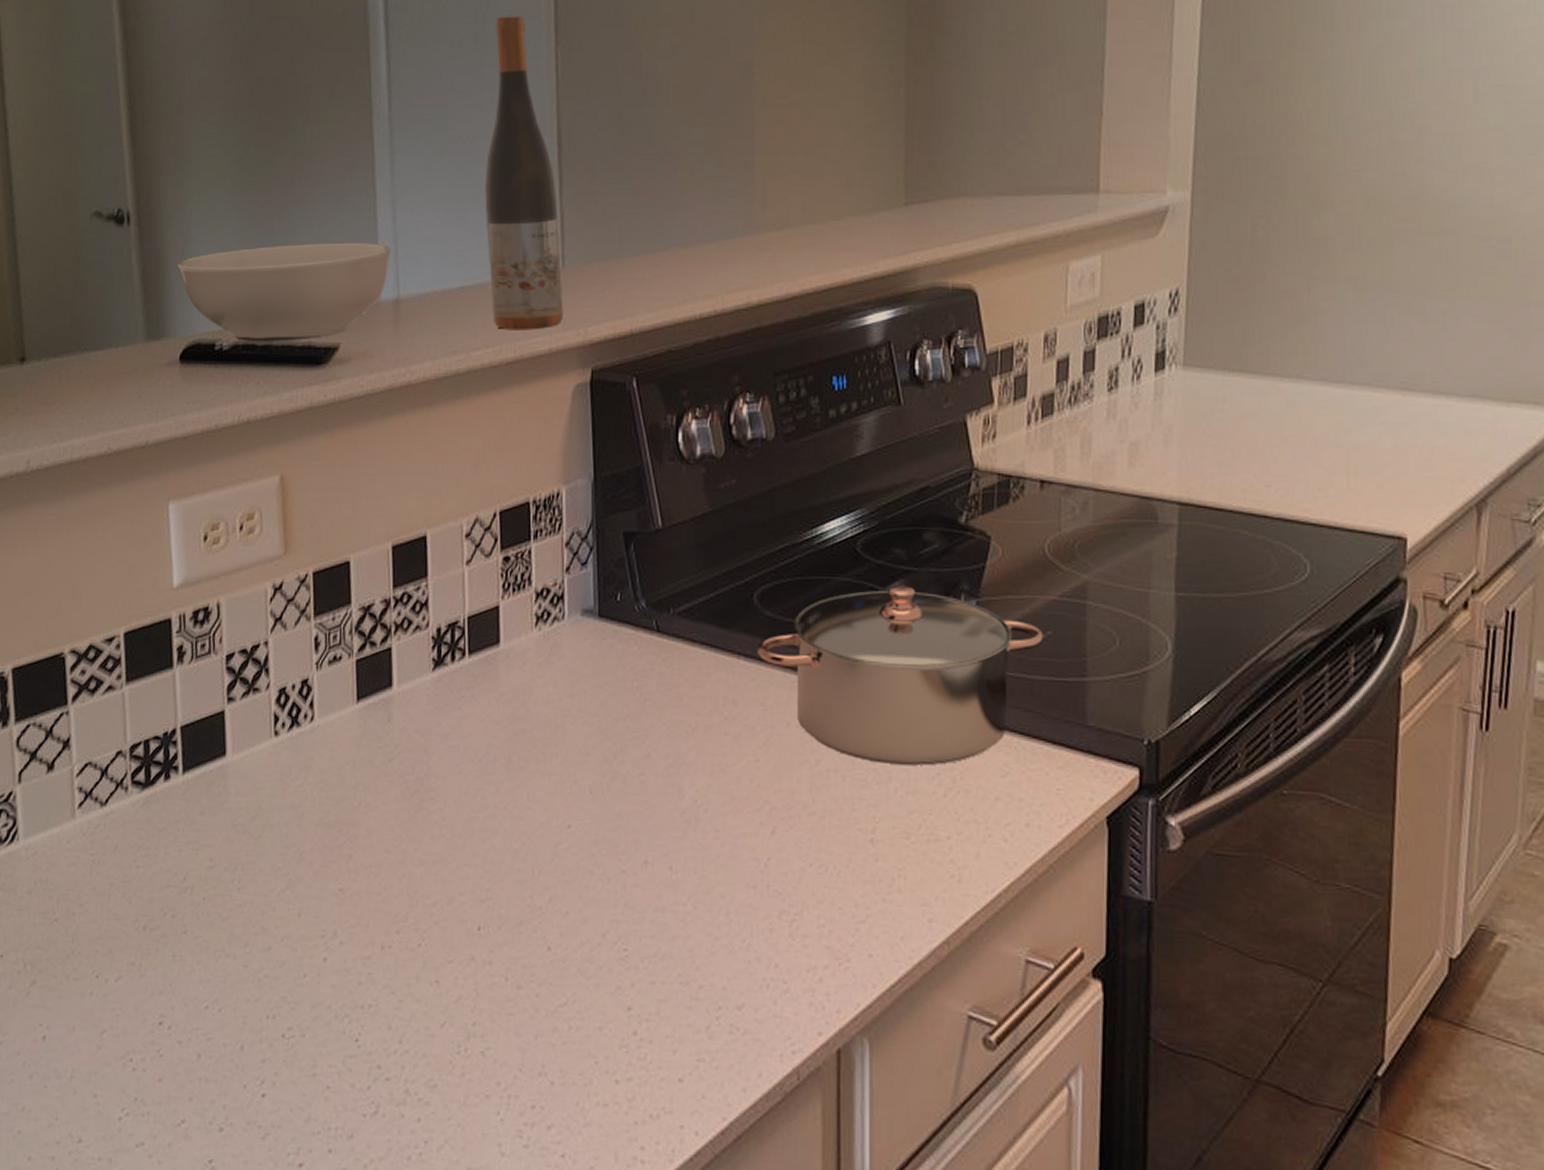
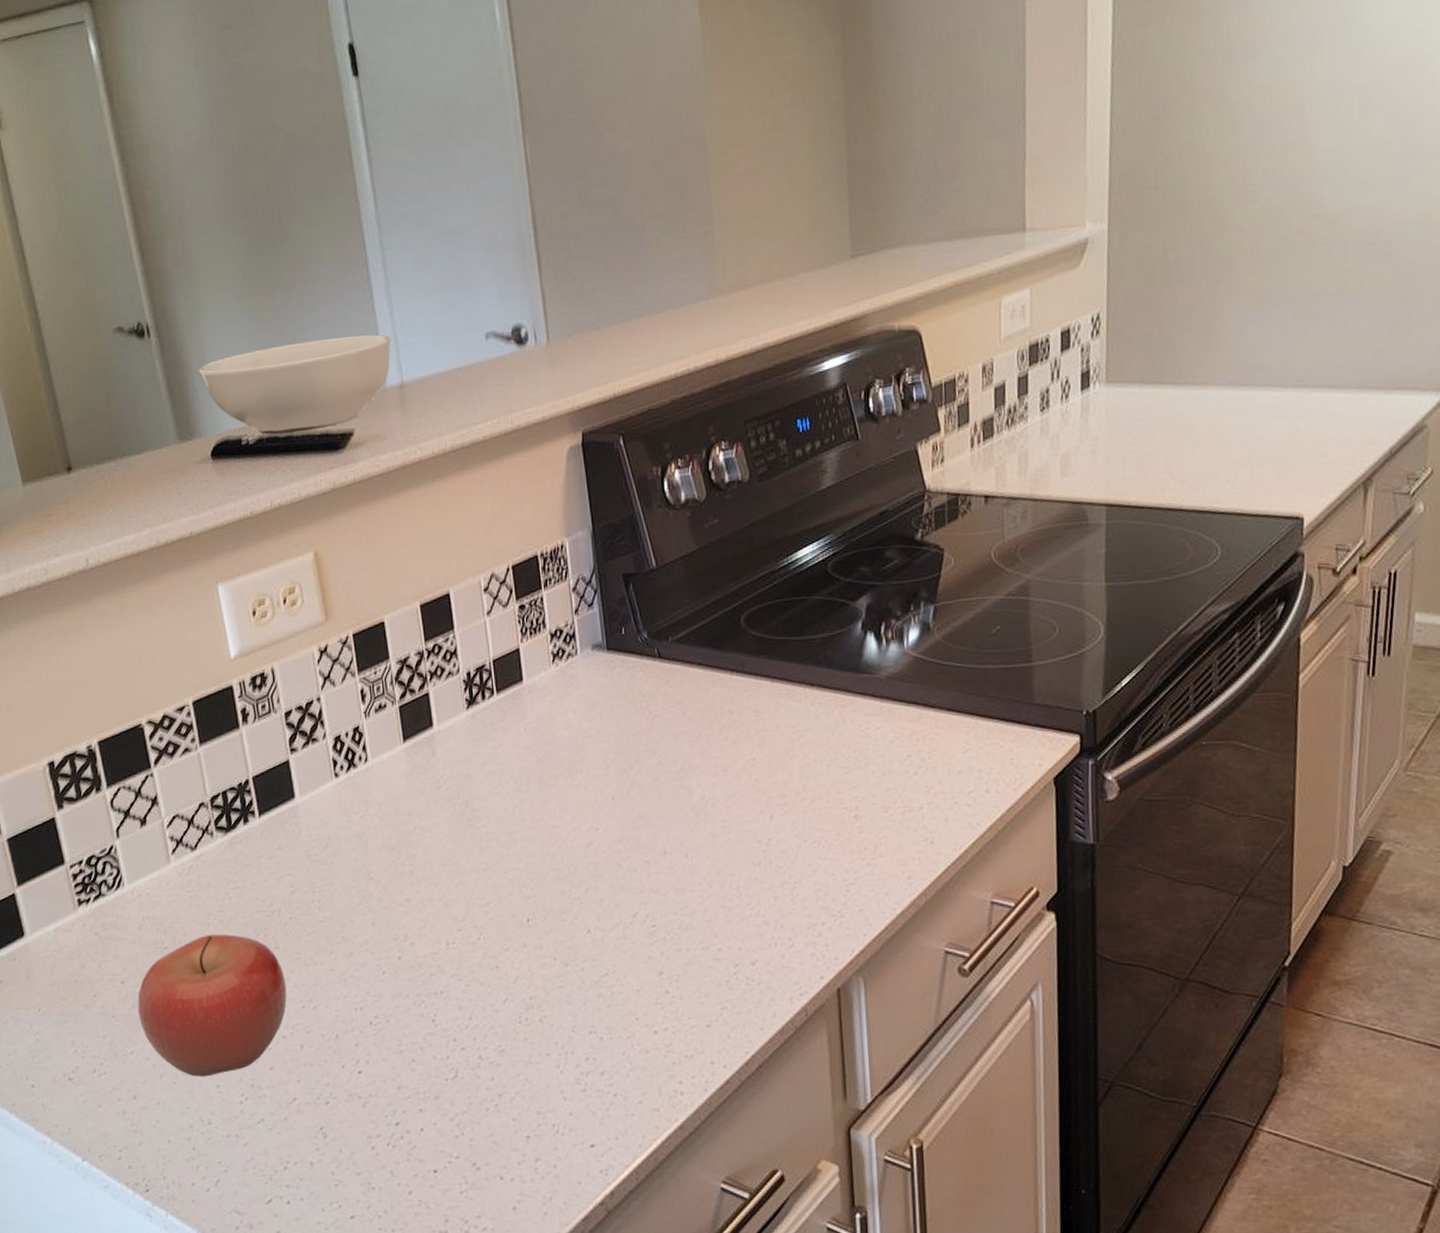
fruit: none [14,908,190,1083] -> present [137,934,287,1077]
wine bottle: present [485,14,565,330] -> none [465,108,554,404]
cooking pot: present [758,585,1044,766] -> none [747,598,994,752]

